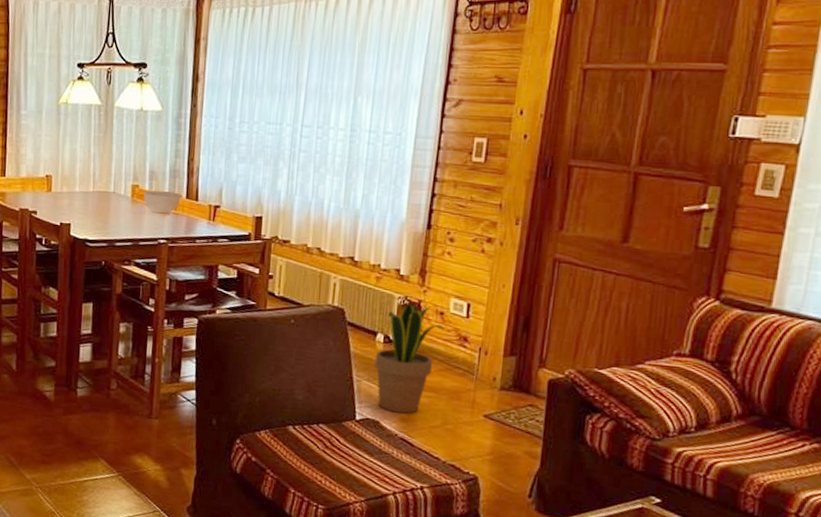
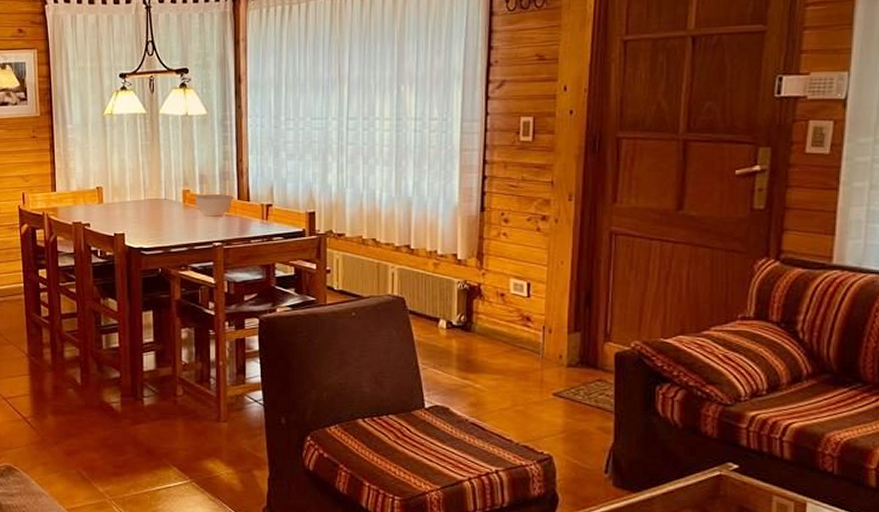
potted plant: present [374,303,445,414] -> none [439,287,507,398]

